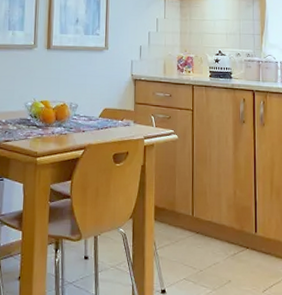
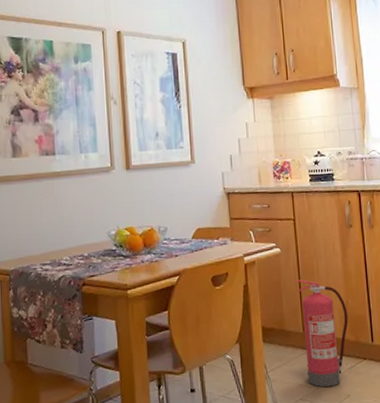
fire extinguisher: none [189,166,235,271] -> present [295,279,349,388]

